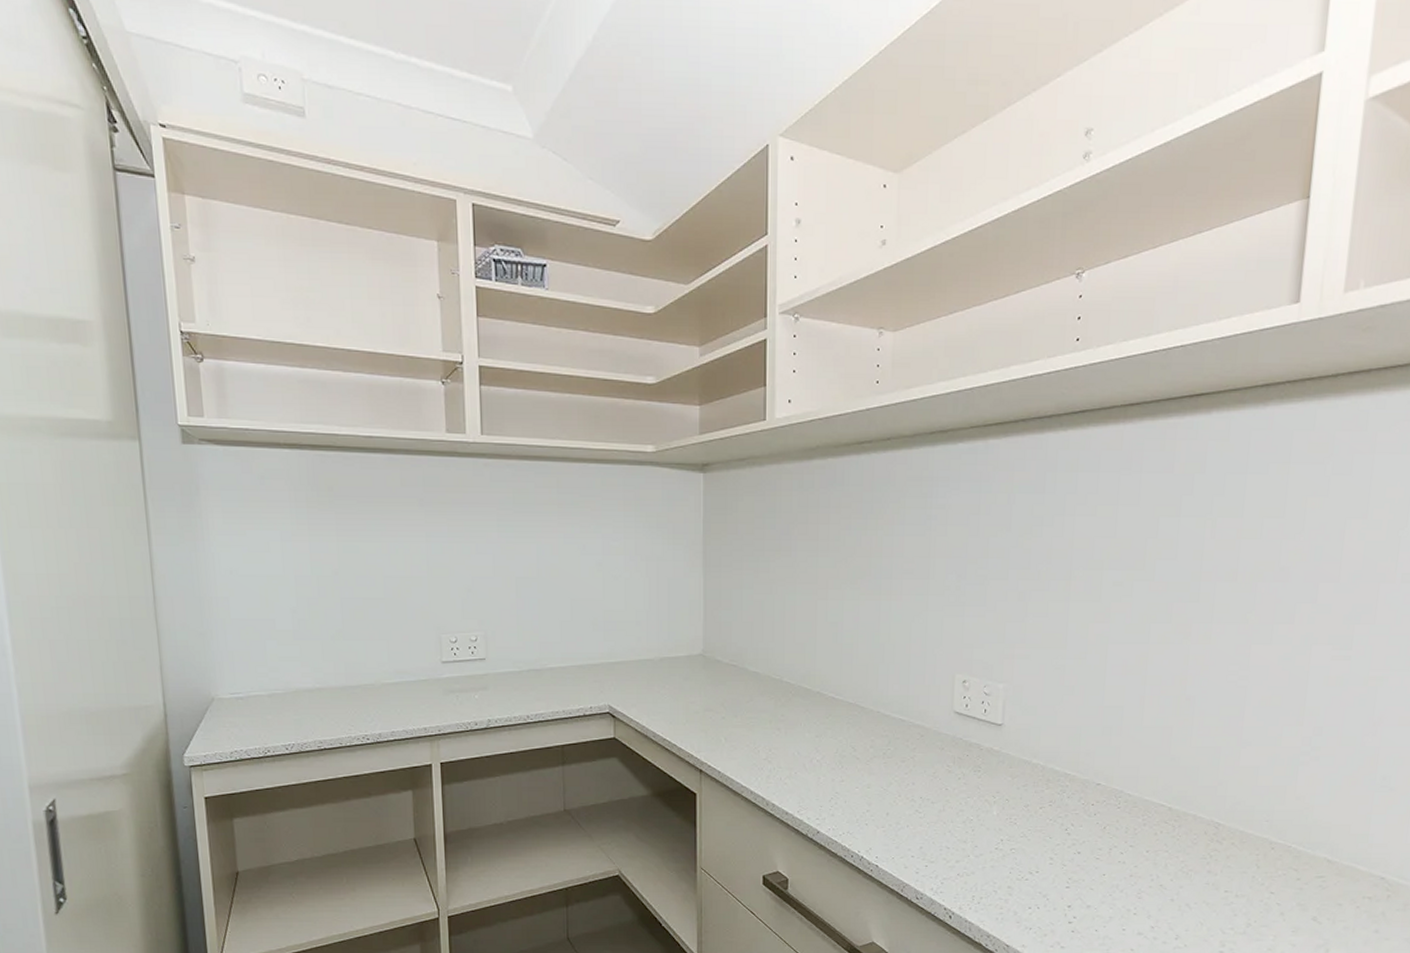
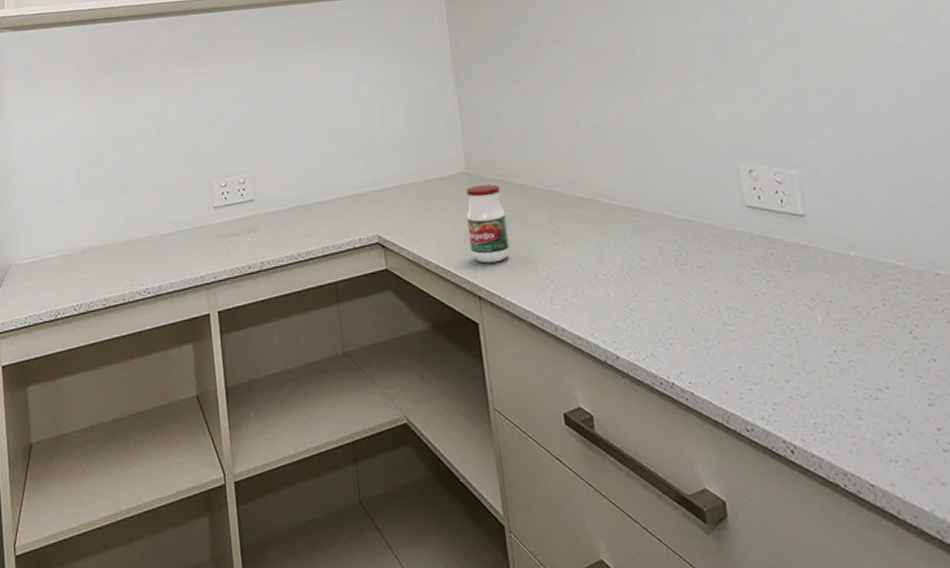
jar: none [697,669,735,741] -> present [465,184,510,264]

